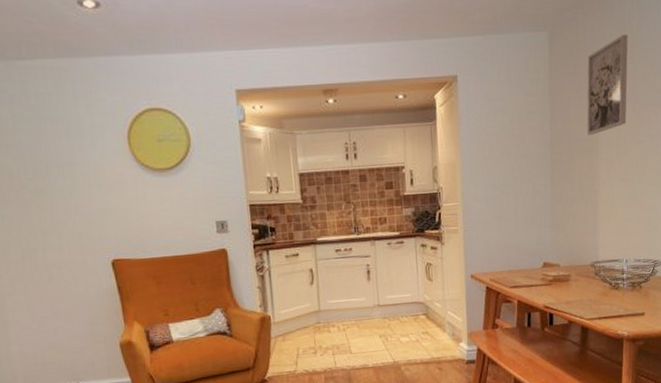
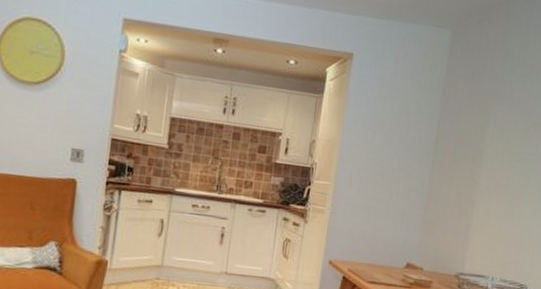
wall art: present [587,34,628,135] -> none [474,49,530,143]

